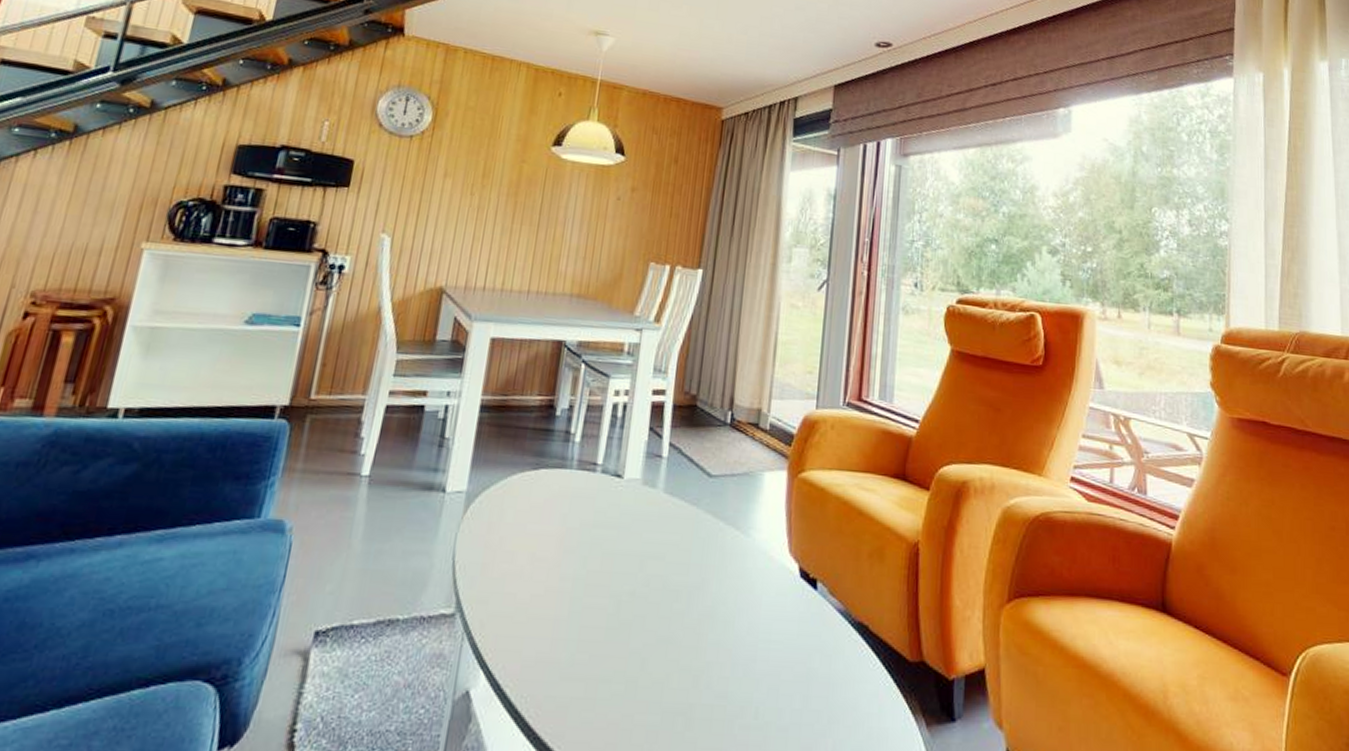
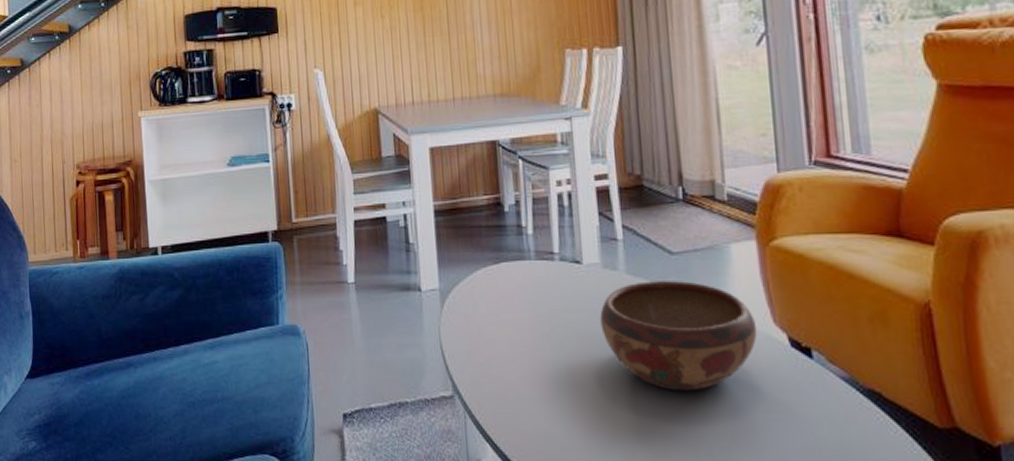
decorative bowl: none [628,502,774,619] -> present [600,281,758,392]

